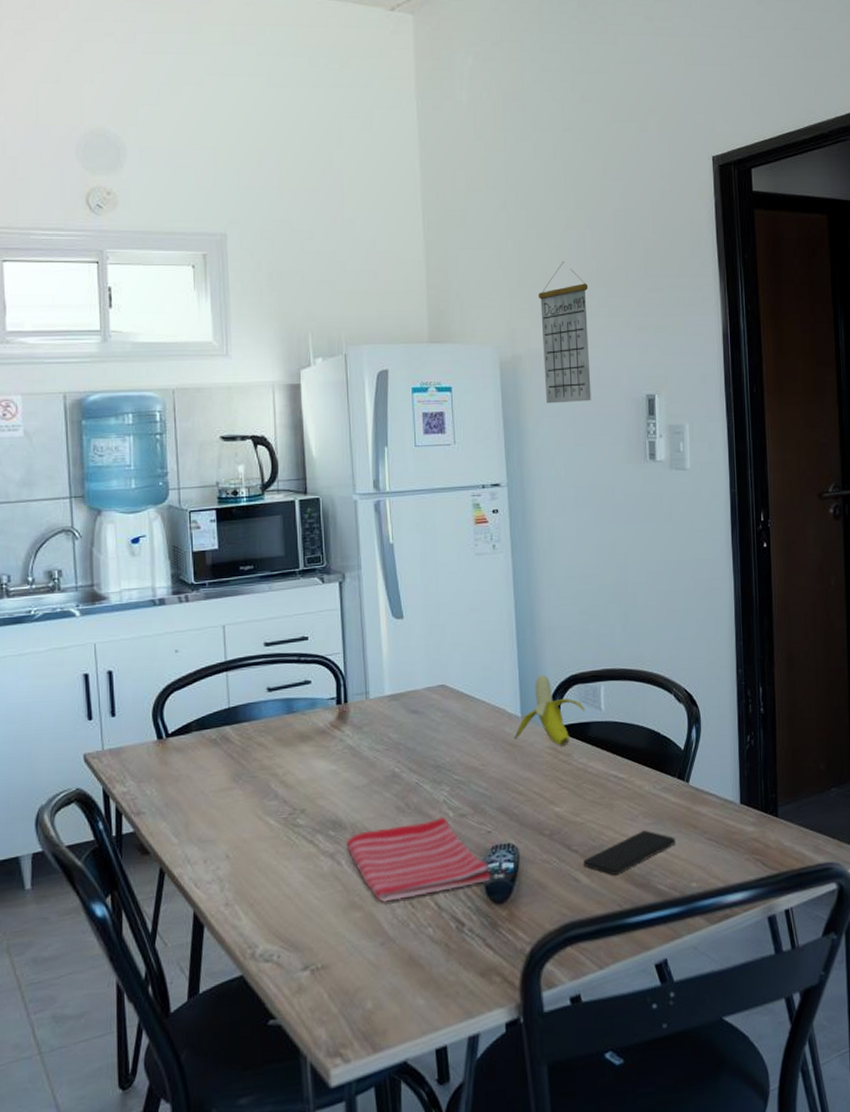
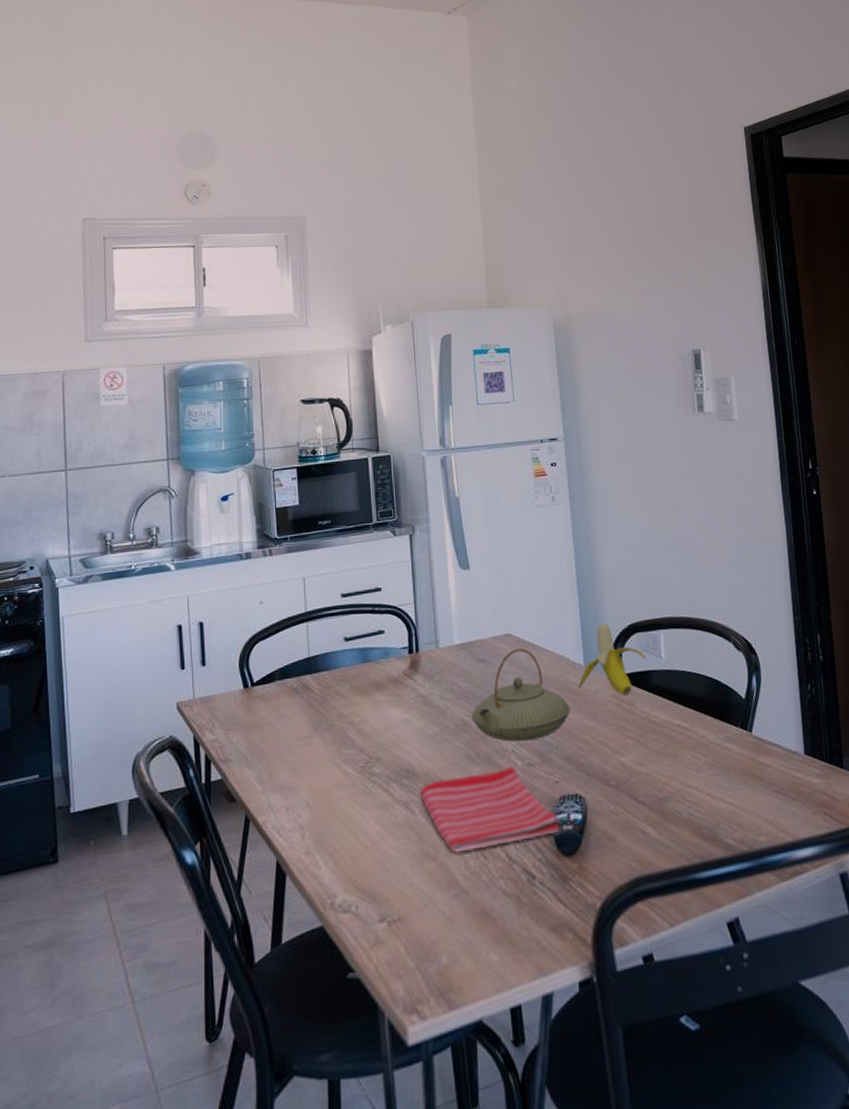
teapot: none [402,699,505,793] -> present [471,648,570,742]
calendar: present [538,261,592,404] -> none [587,229,641,361]
smartphone: present [583,830,675,875] -> none [650,781,741,828]

